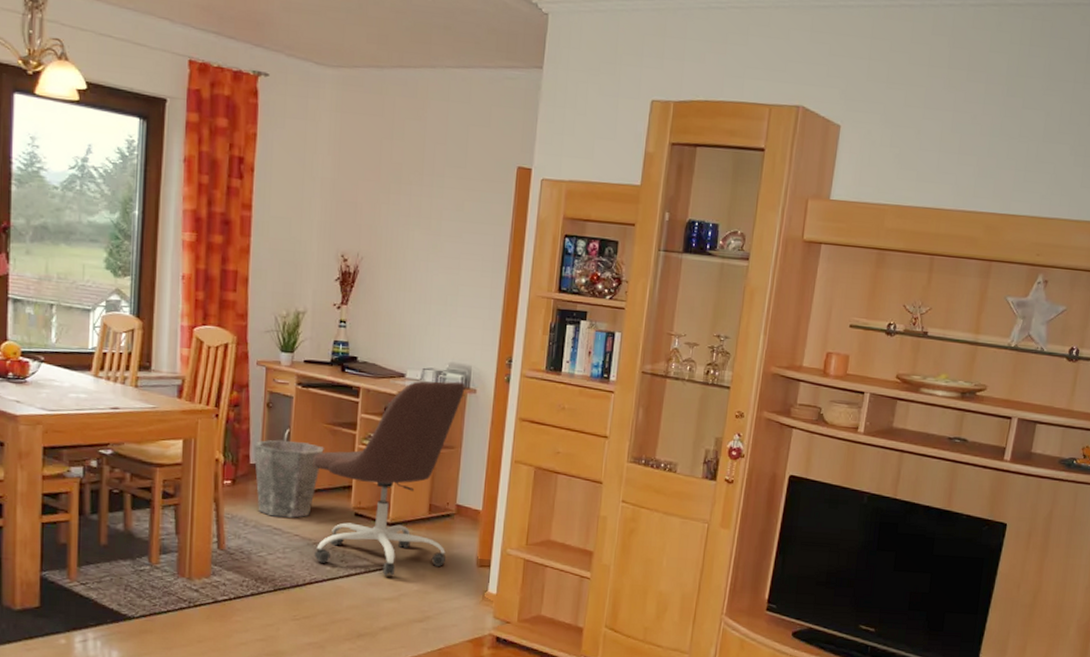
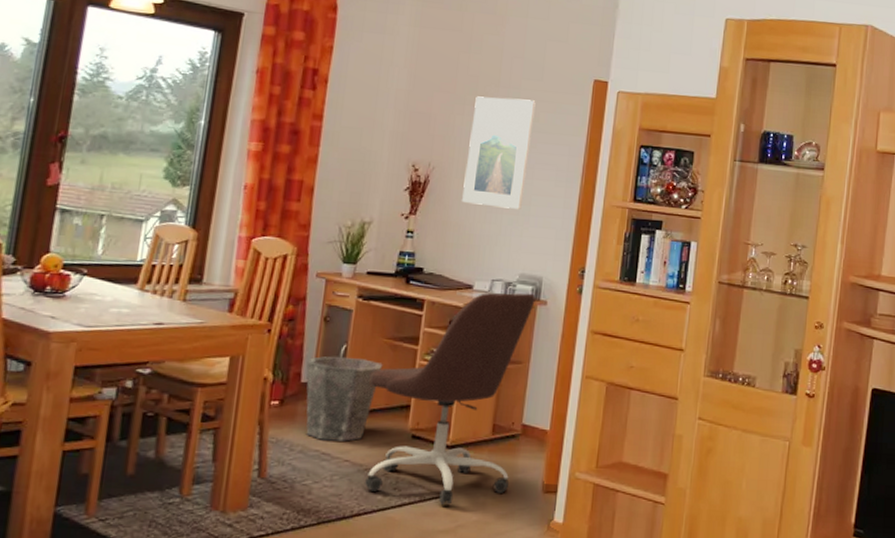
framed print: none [391,184,460,300] -> present [462,96,536,209]

